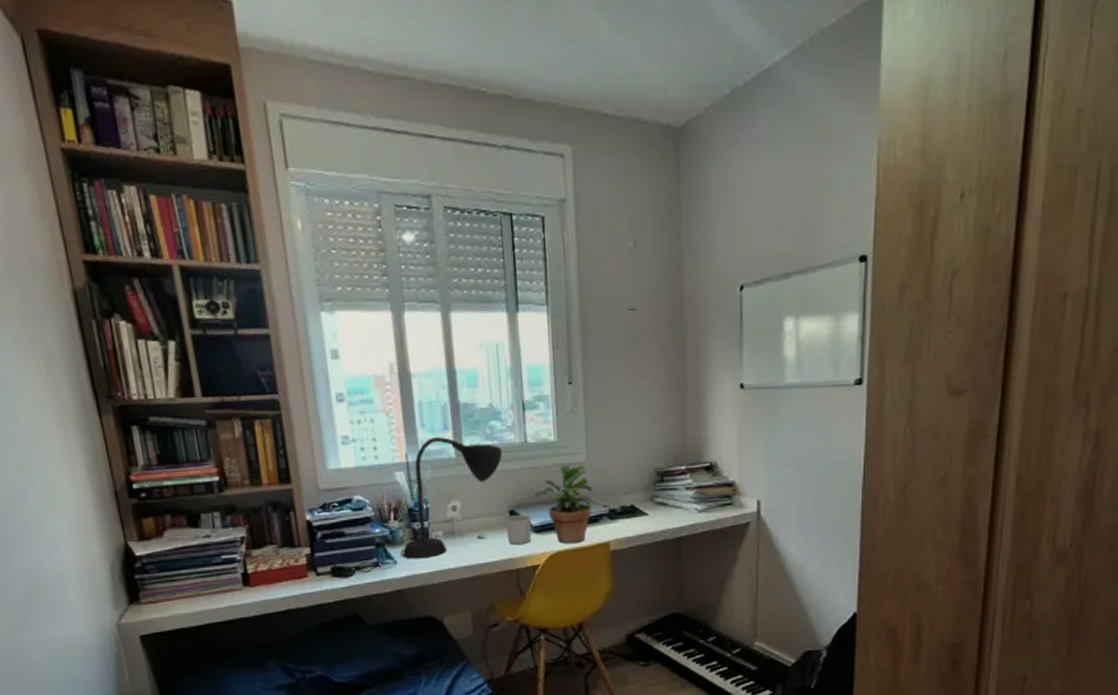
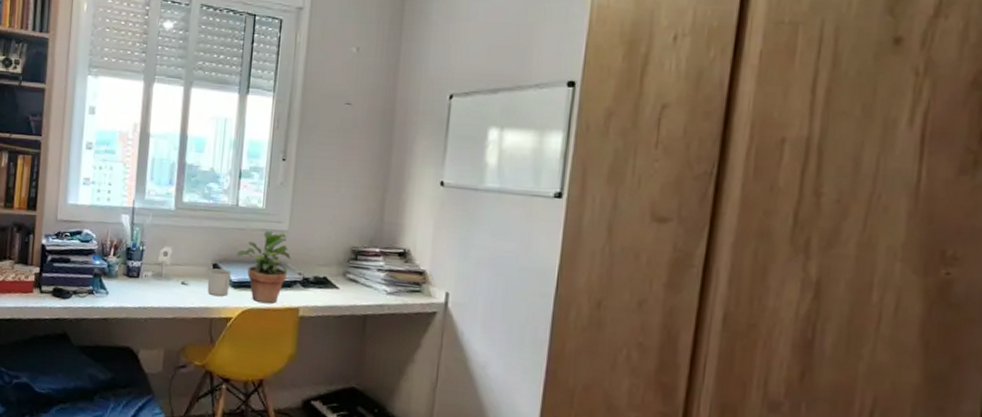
desk lamp: present [400,437,503,558] -> none [113,190,216,294]

